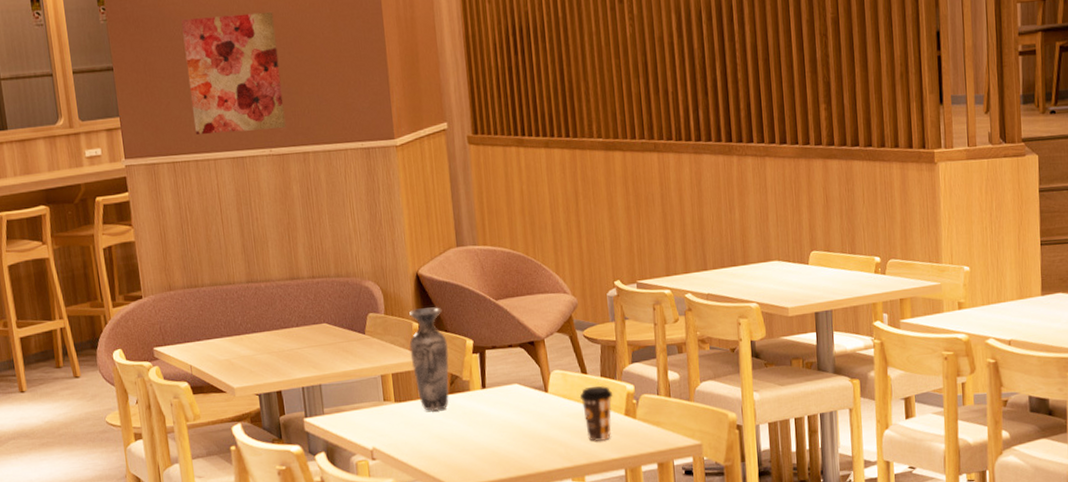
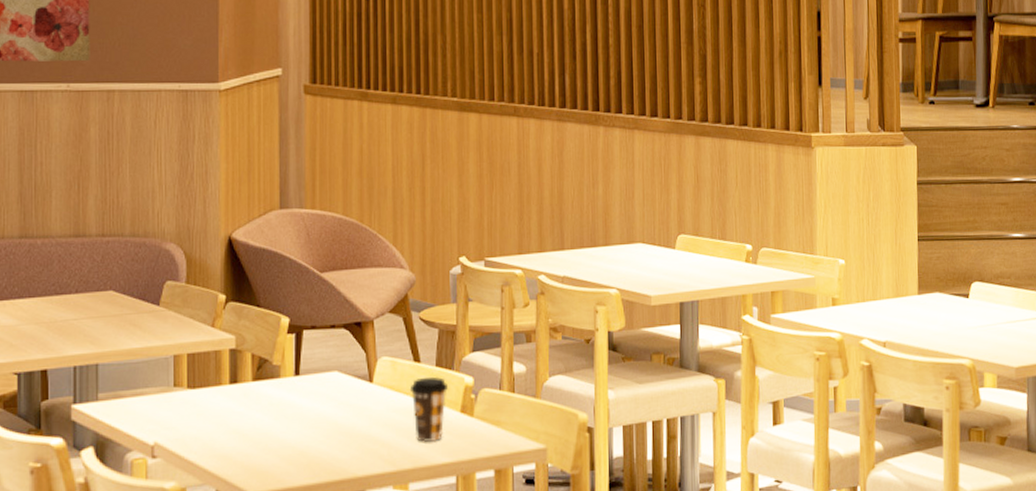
vase: present [408,307,450,412] -> none [212,277,258,401]

